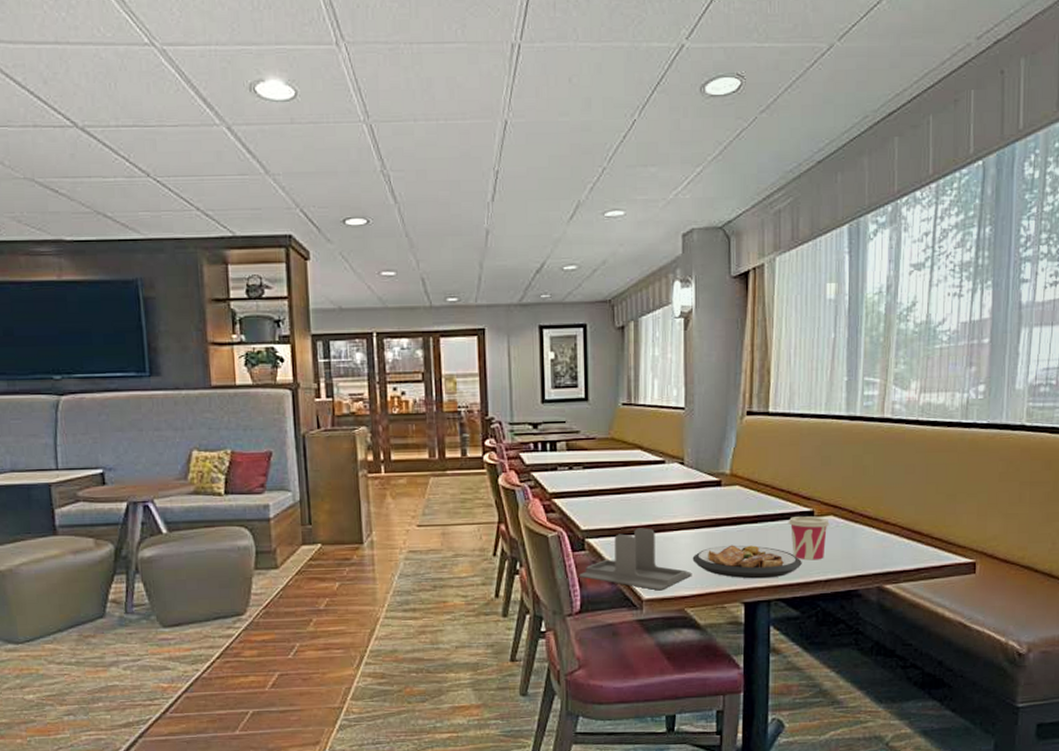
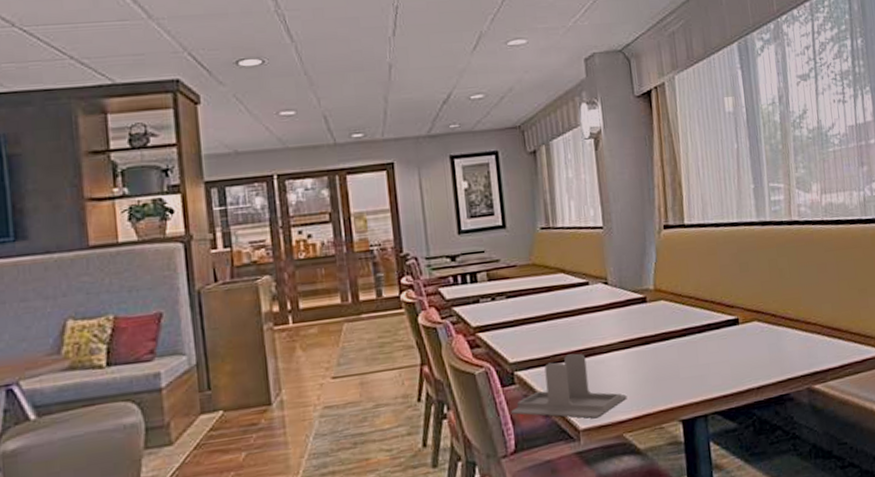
plate: present [692,545,802,579] -> none [625,359,734,396]
cup: present [788,515,830,560] -> none [715,323,755,369]

